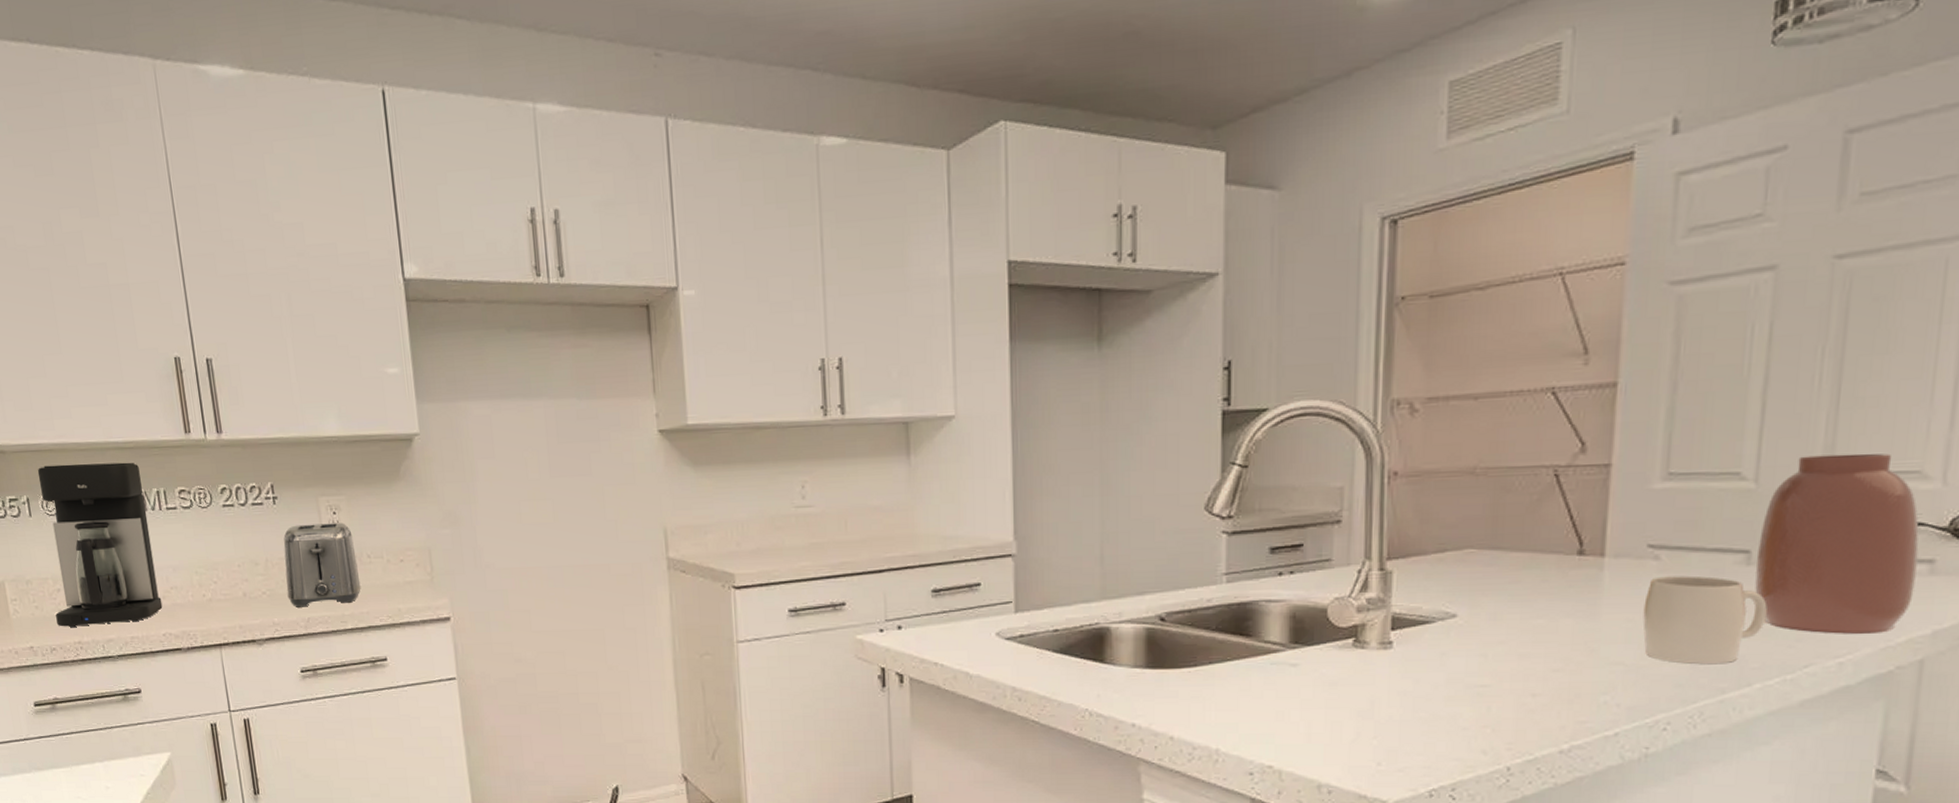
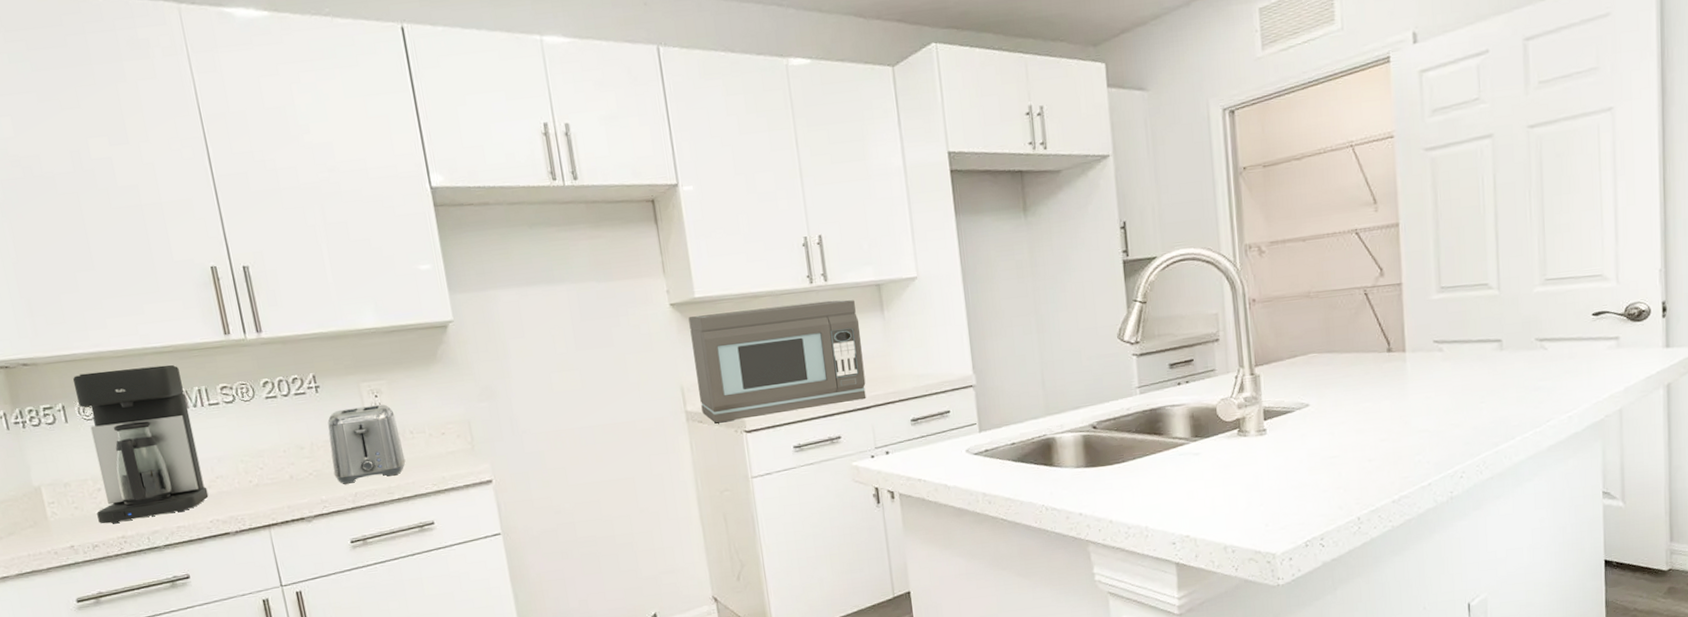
microwave: none [678,438,881,575] -> present [688,299,866,424]
mug: present [1642,575,1767,665] -> none [1436,361,1518,427]
vase: present [1755,453,1919,634] -> none [1506,263,1609,396]

